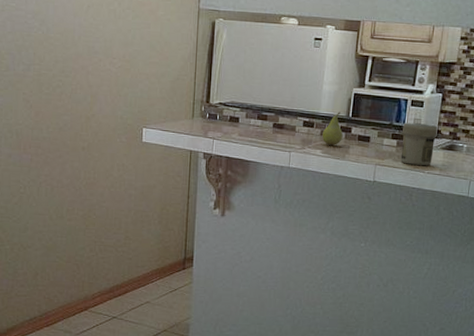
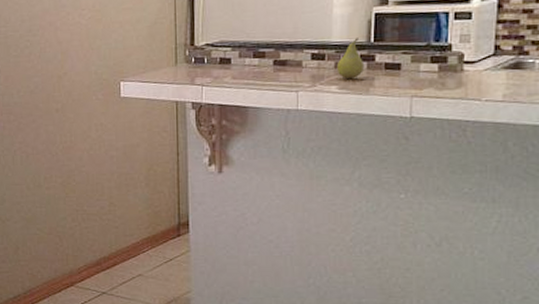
jar: present [400,123,438,165] -> none [445,39,495,92]

